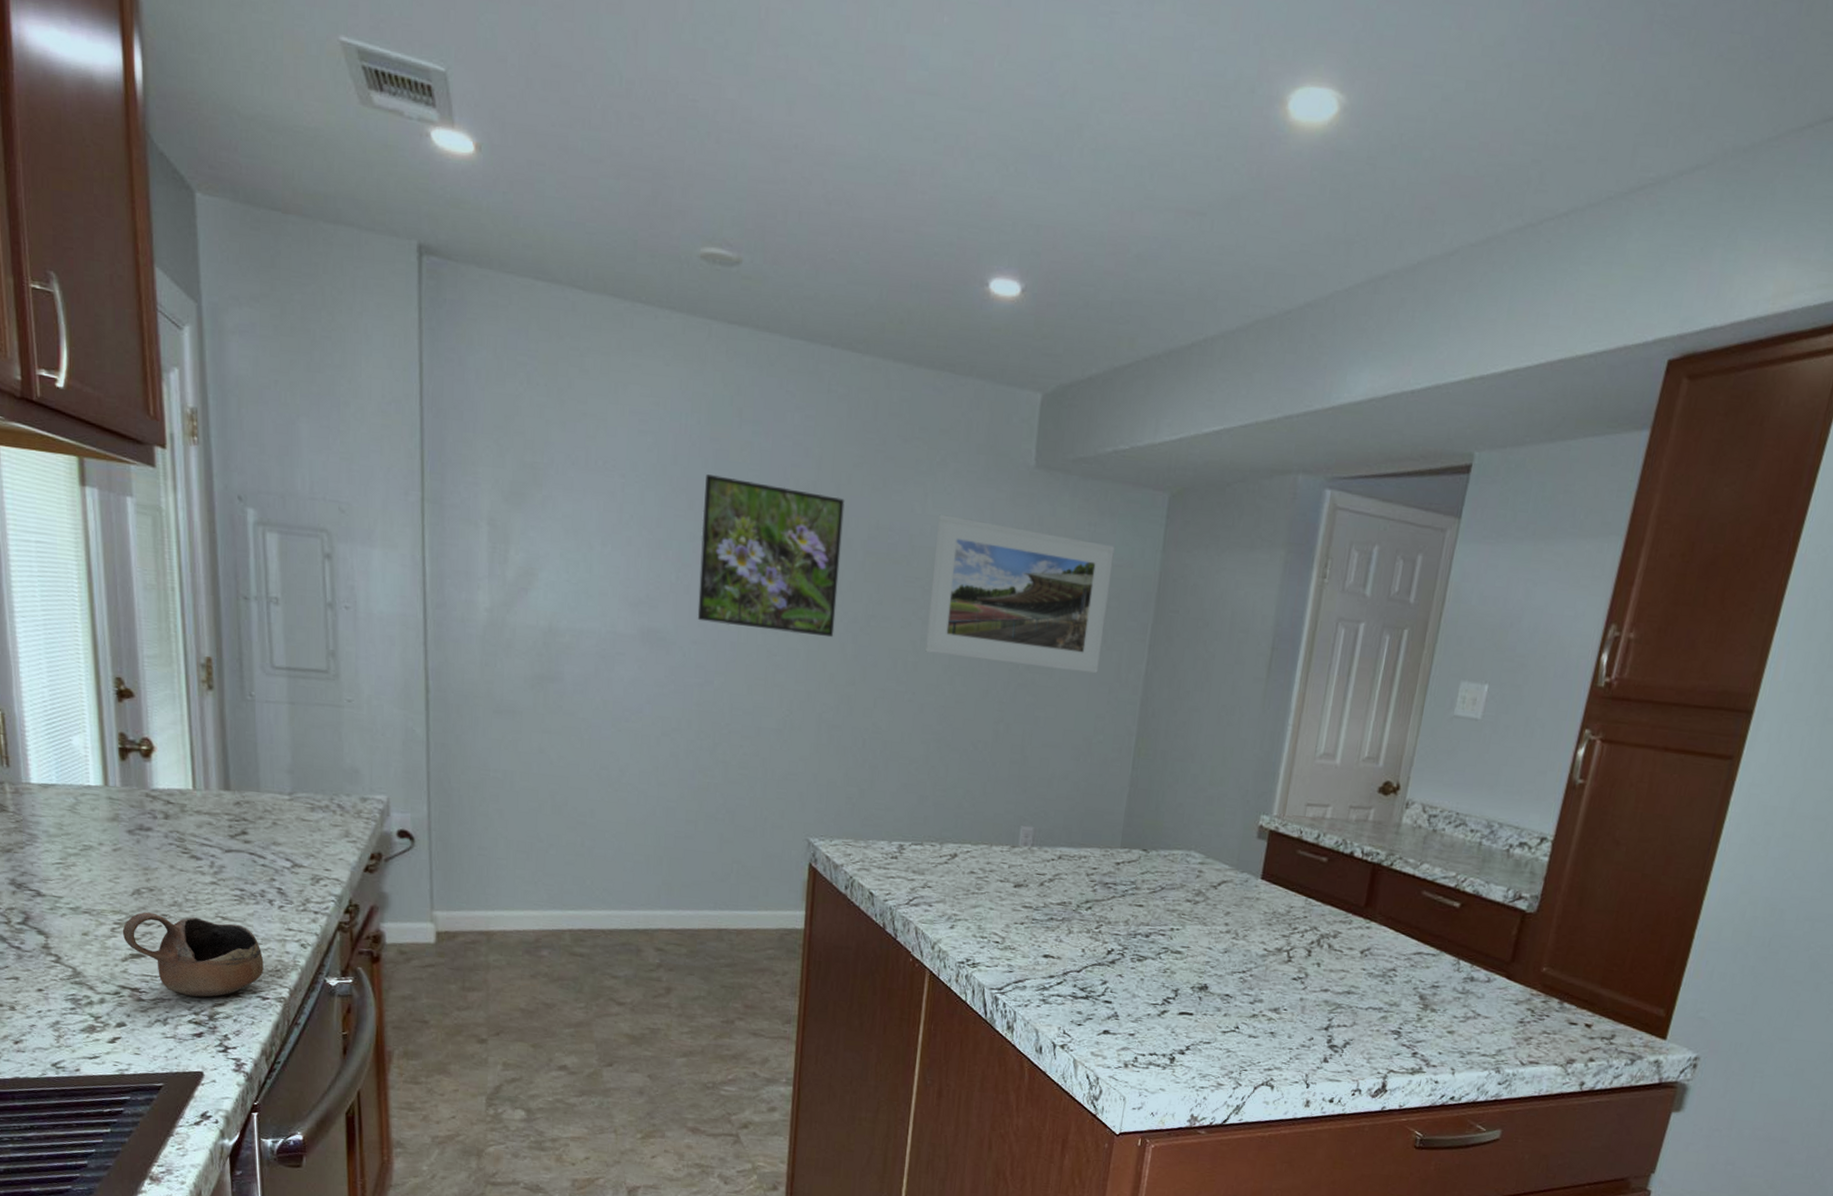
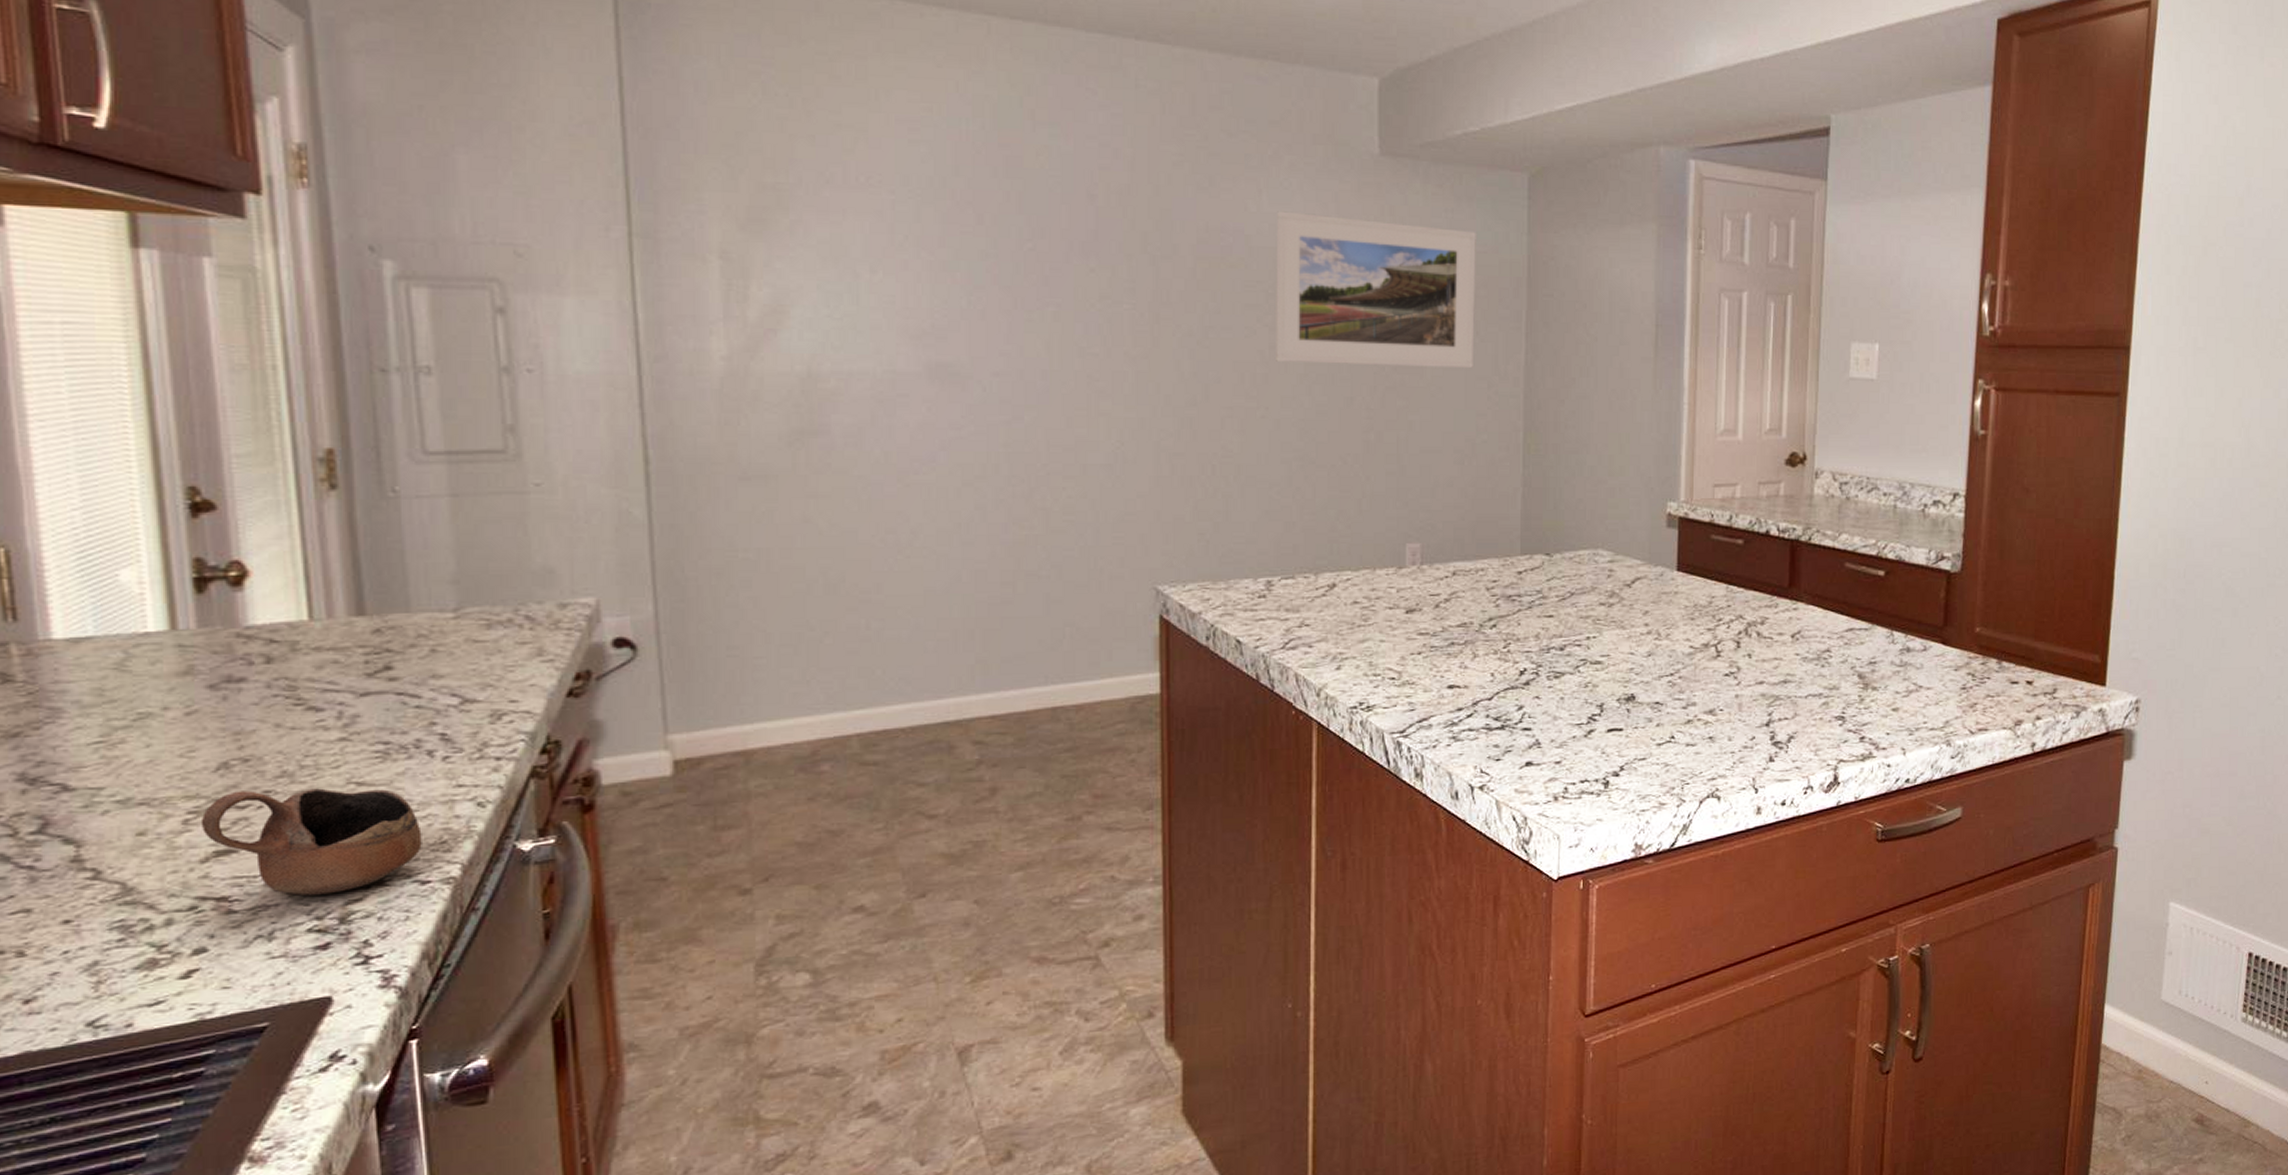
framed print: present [697,474,845,638] -> none [995,184,1166,355]

